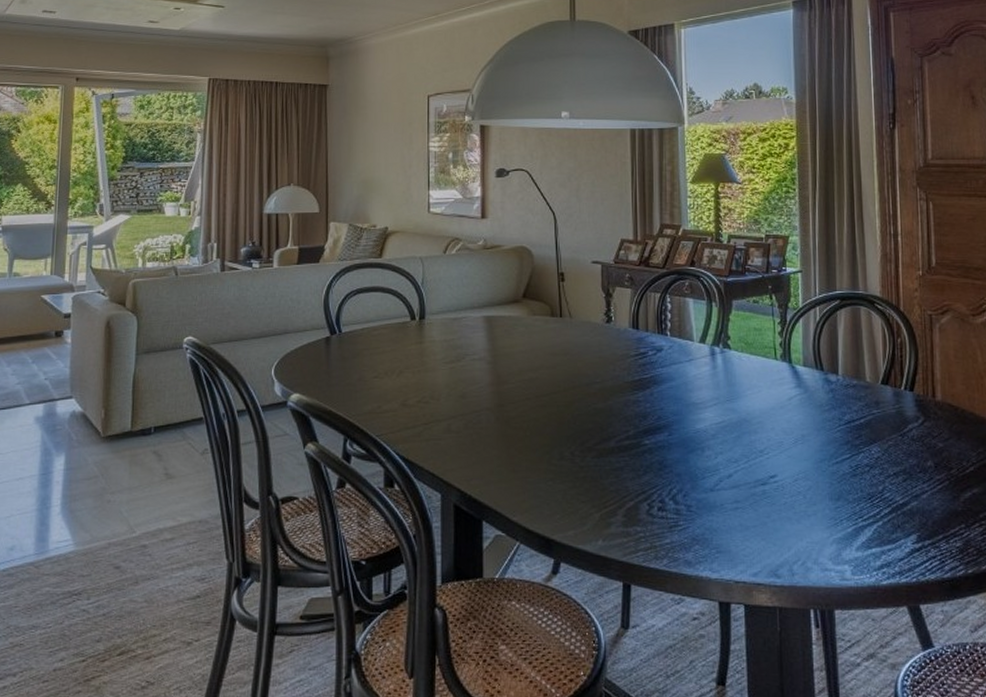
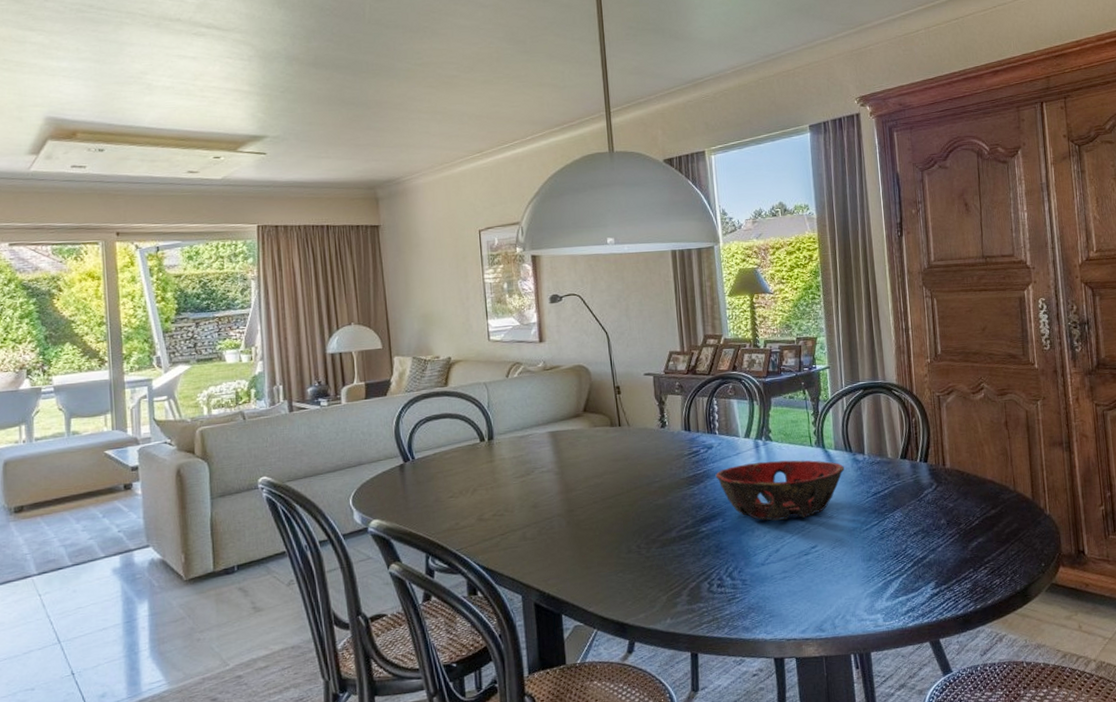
decorative bowl: none [664,371,813,441] -> present [715,460,844,521]

